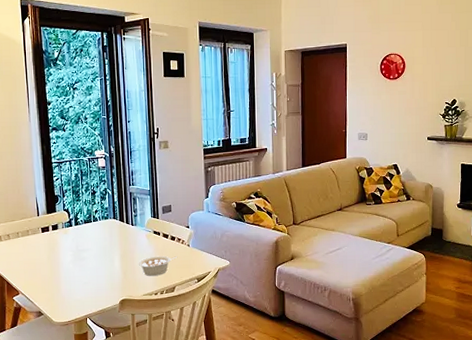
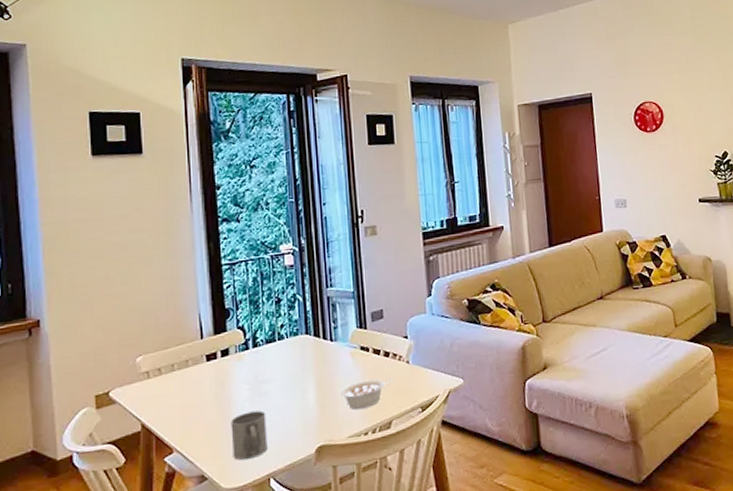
mug: none [59,271,85,303] -> present [230,410,268,460]

